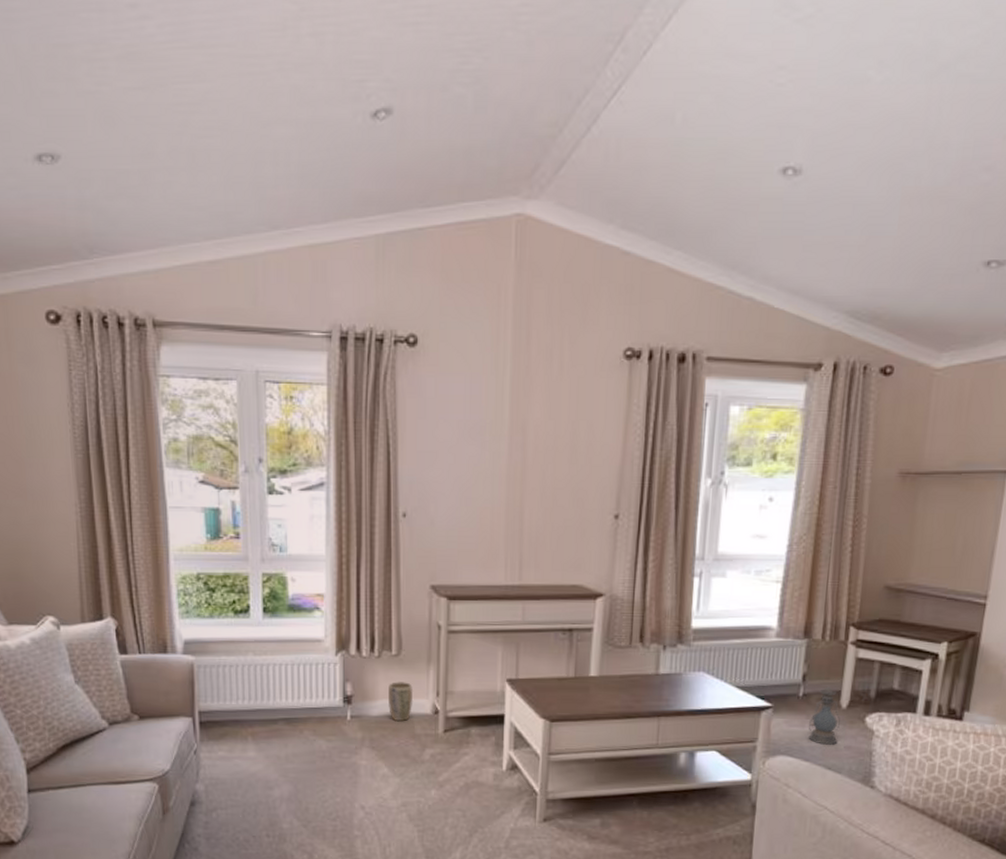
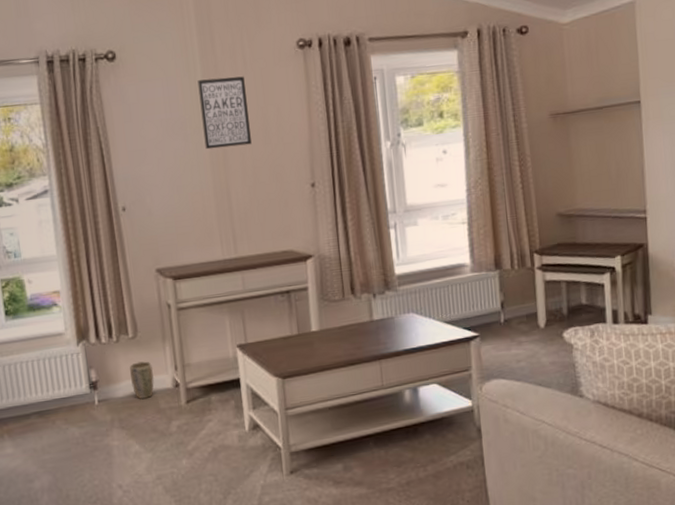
wall art: none [503,381,558,462] -> present [197,76,252,150]
lantern: present [808,686,841,745] -> none [514,310,543,364]

